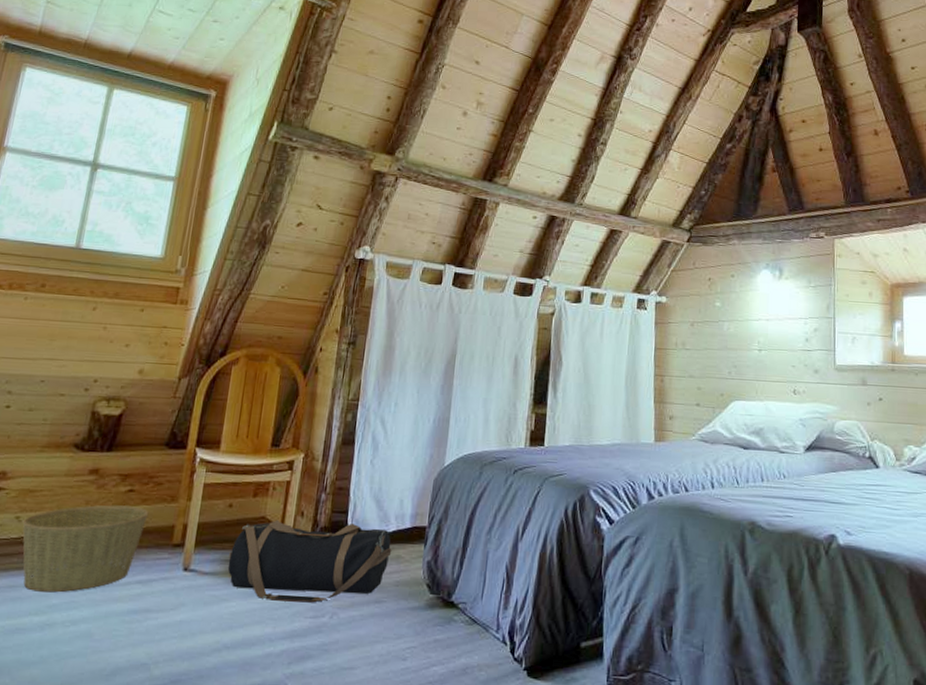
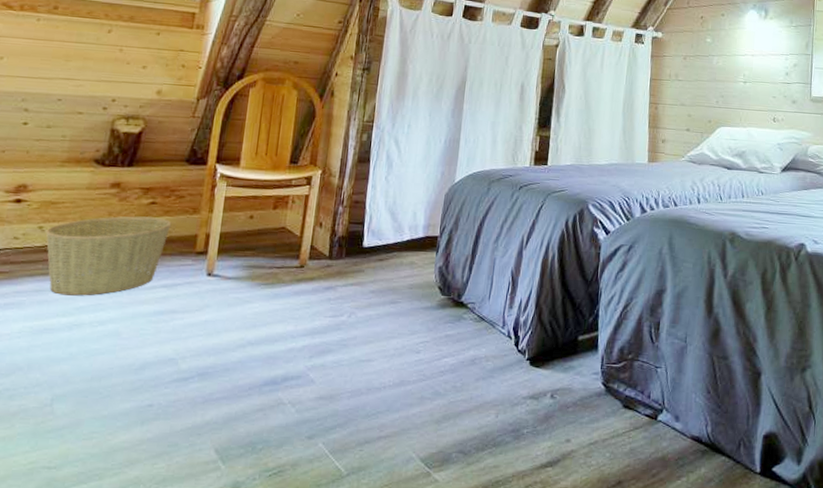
duffel bag: present [227,520,392,603] -> none [250,231,406,304]

